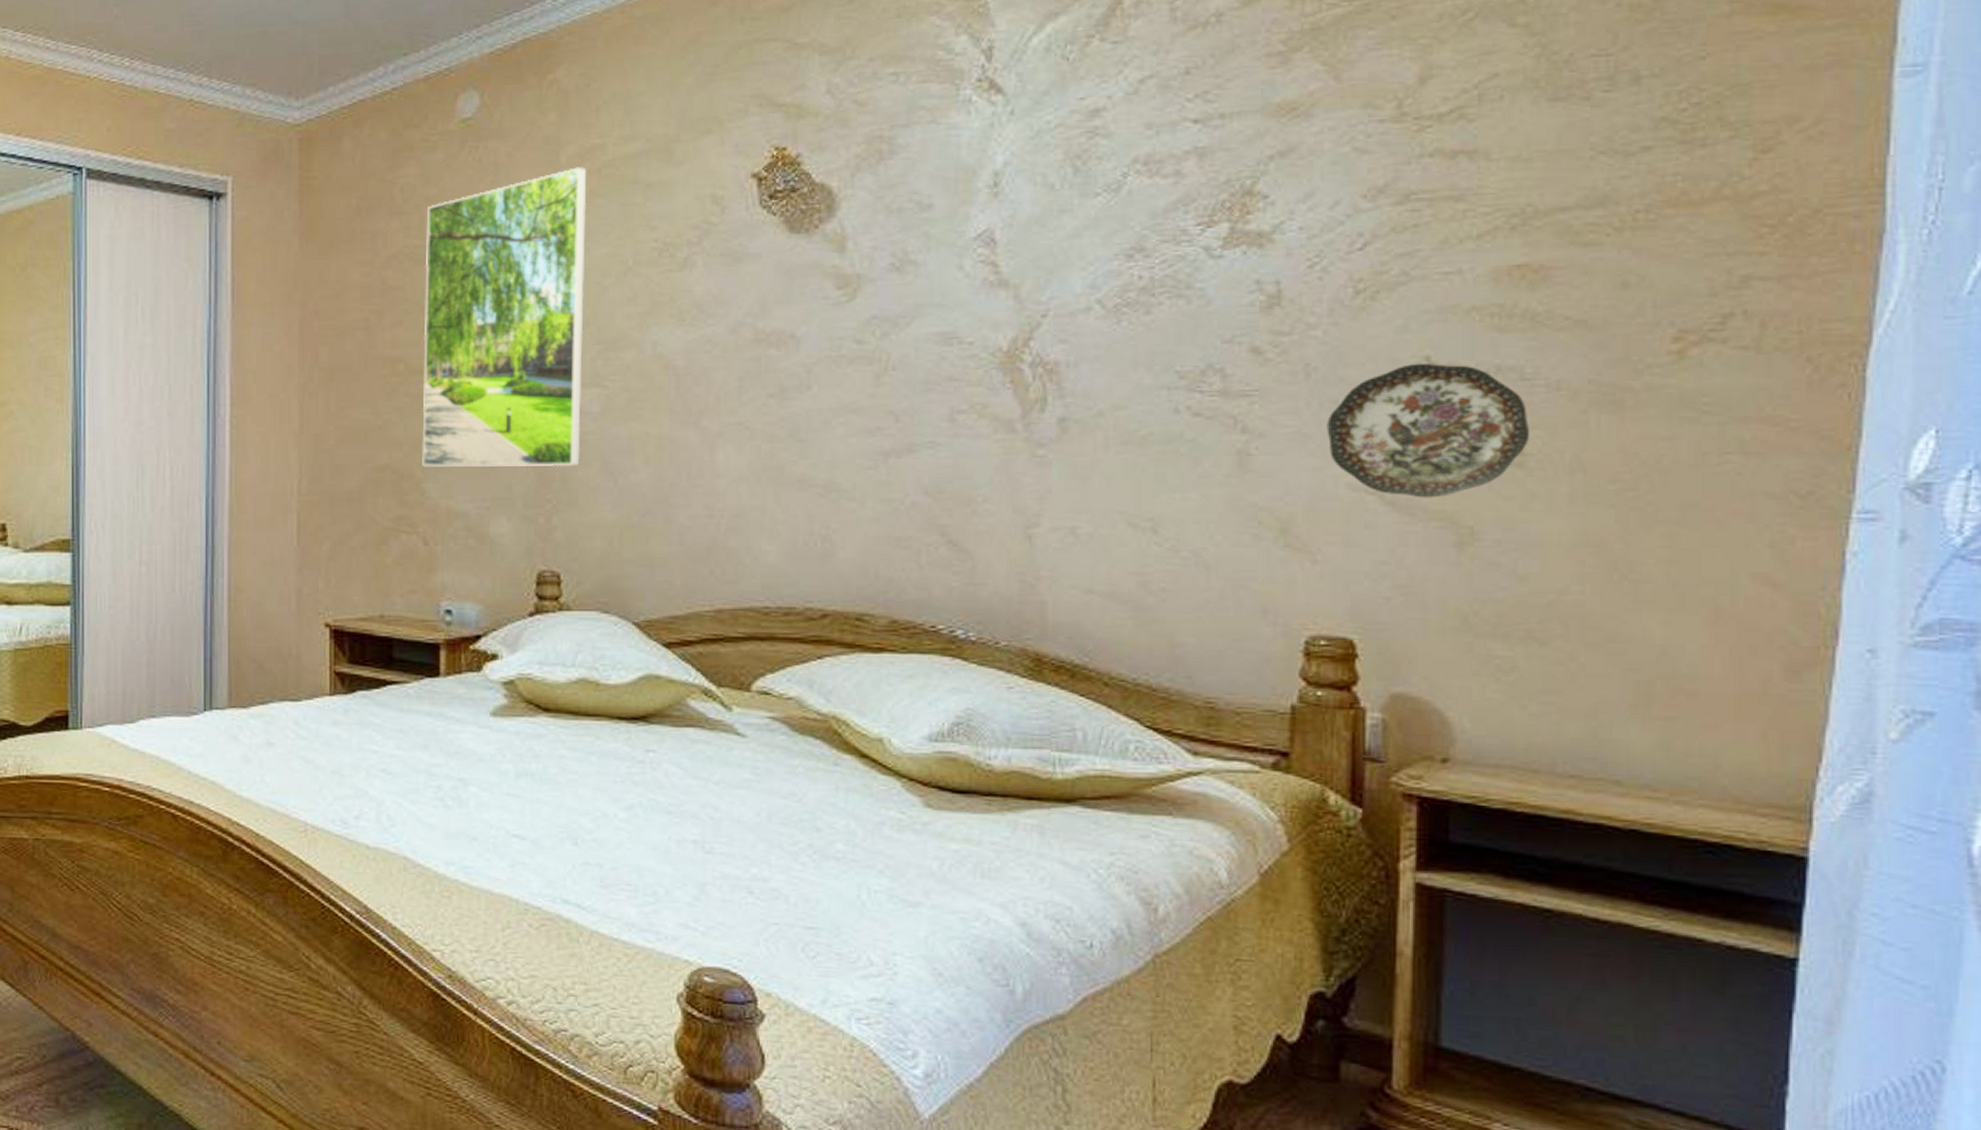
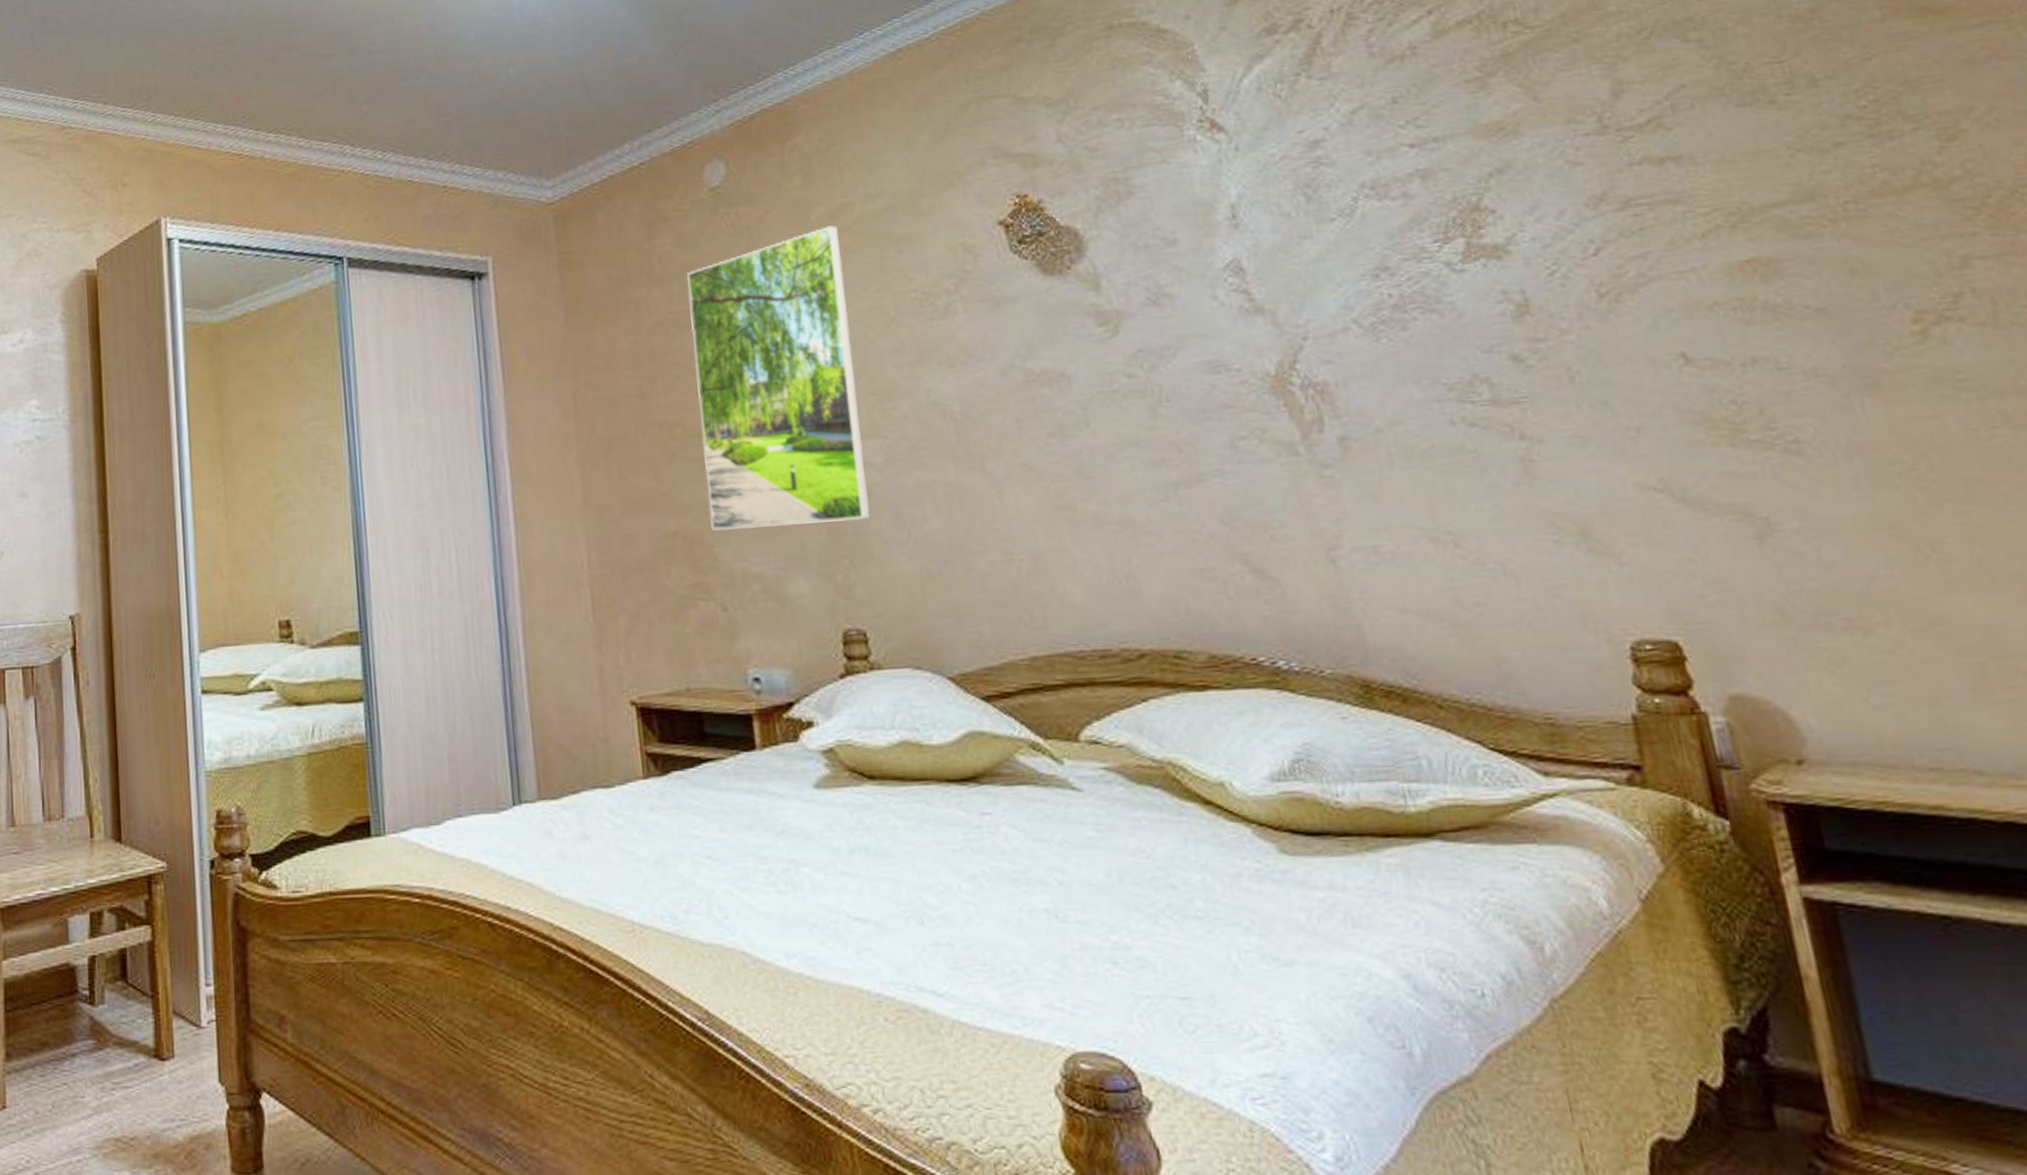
decorative plate: present [1327,362,1530,498] -> none [1601,359,1801,493]

